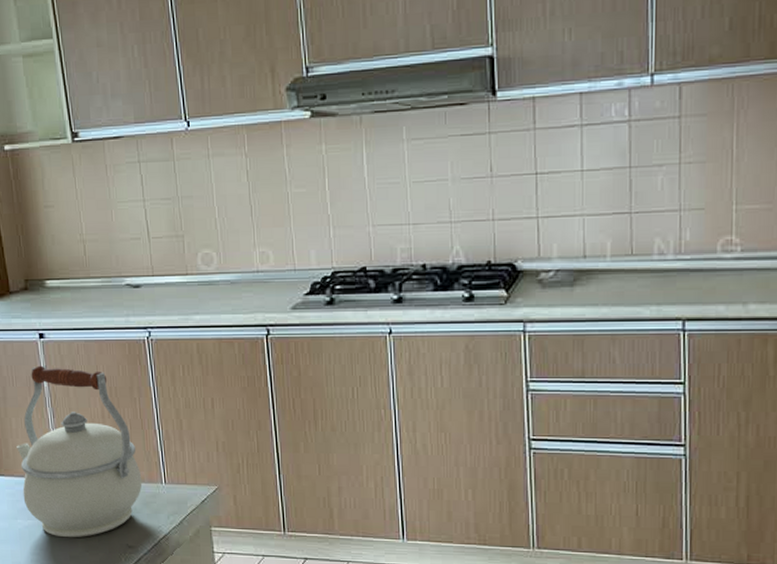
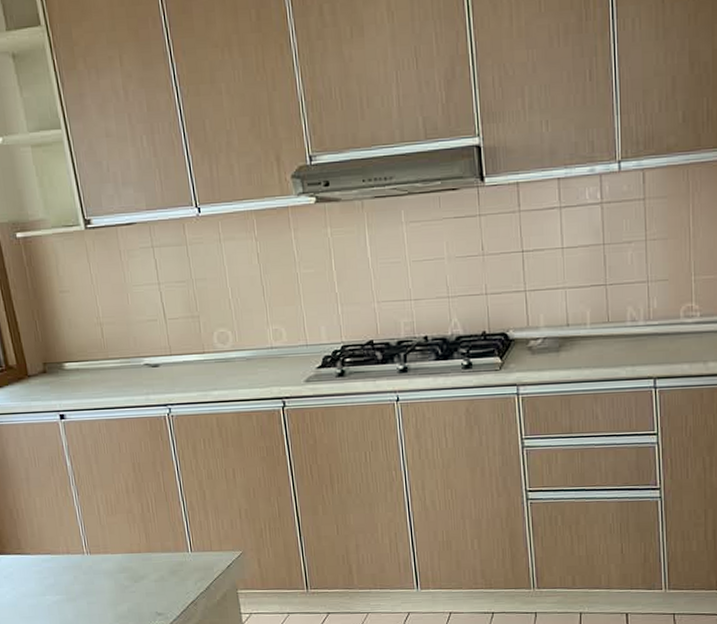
kettle: present [17,365,143,538] -> none [42,445,169,610]

